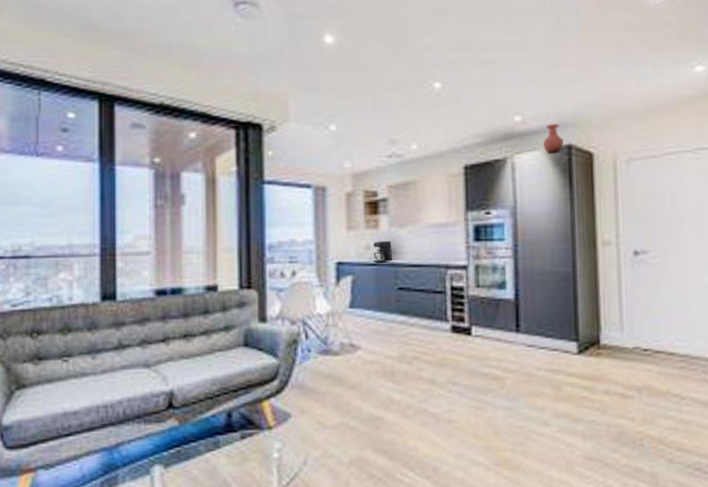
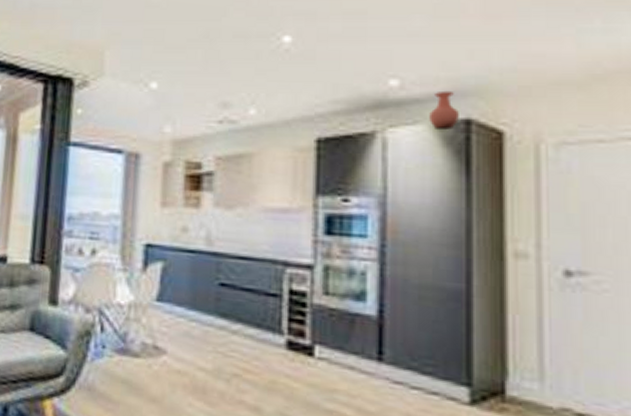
coffee maker: present [373,240,393,263] -> none [190,223,216,251]

